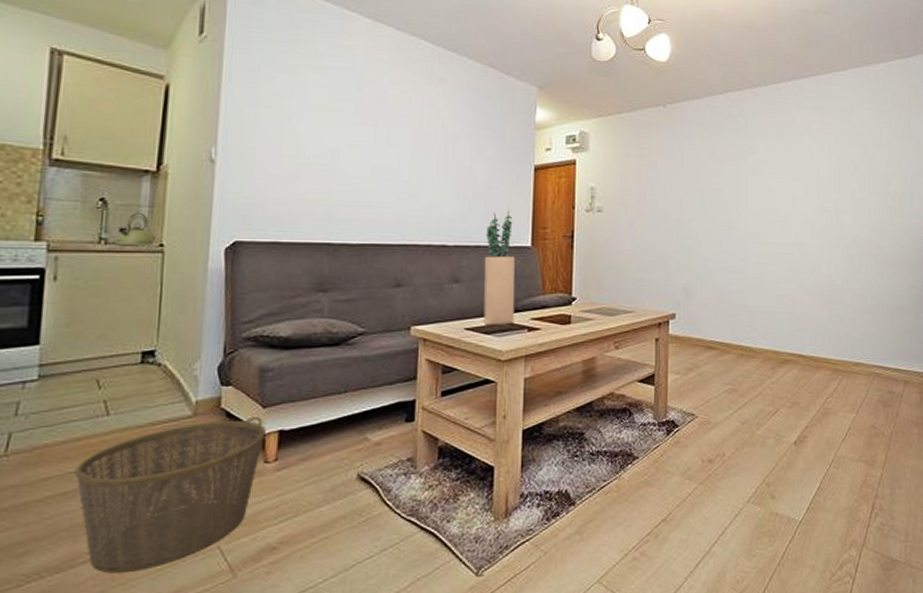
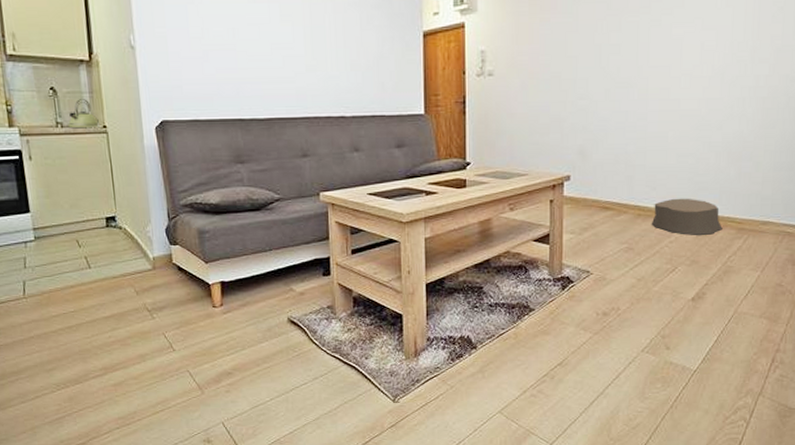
basket: present [73,417,266,573] -> none [74,271,211,386]
vase: present [483,210,515,327] -> none [380,79,412,191]
pouf: none [753,338,819,376] -> present [651,198,723,235]

